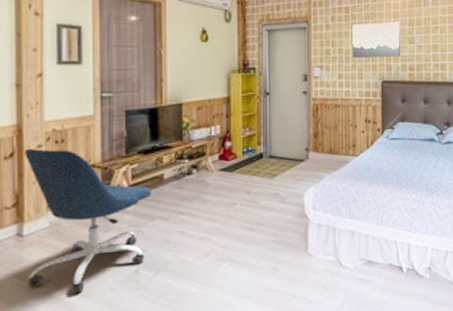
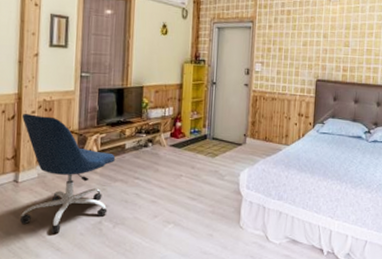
wall art: present [352,21,400,58] -> none [291,25,337,59]

